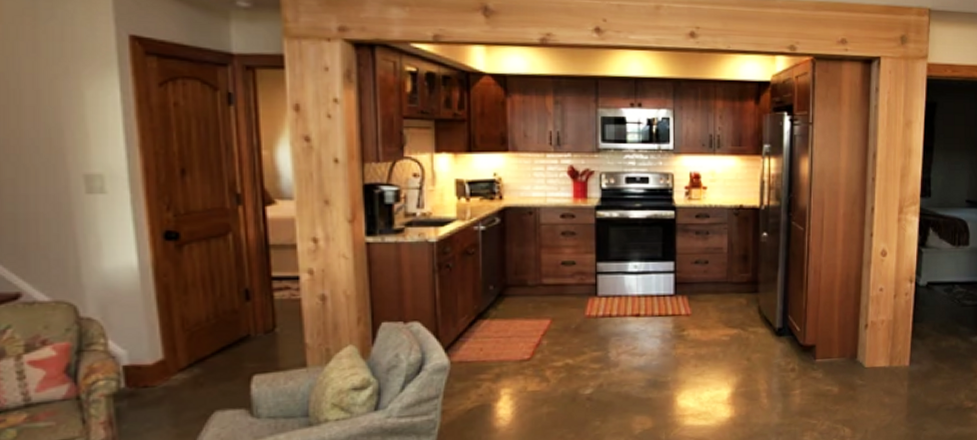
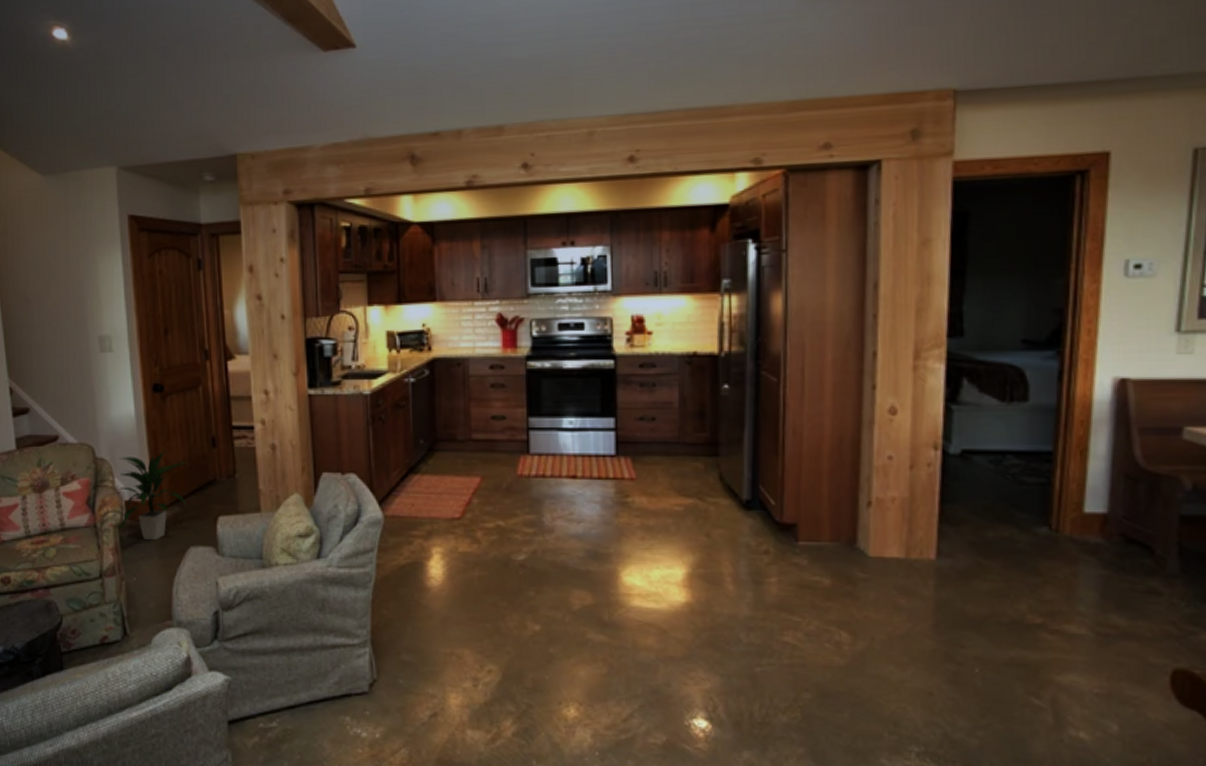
indoor plant: none [113,305,213,409] -> present [118,450,188,541]

